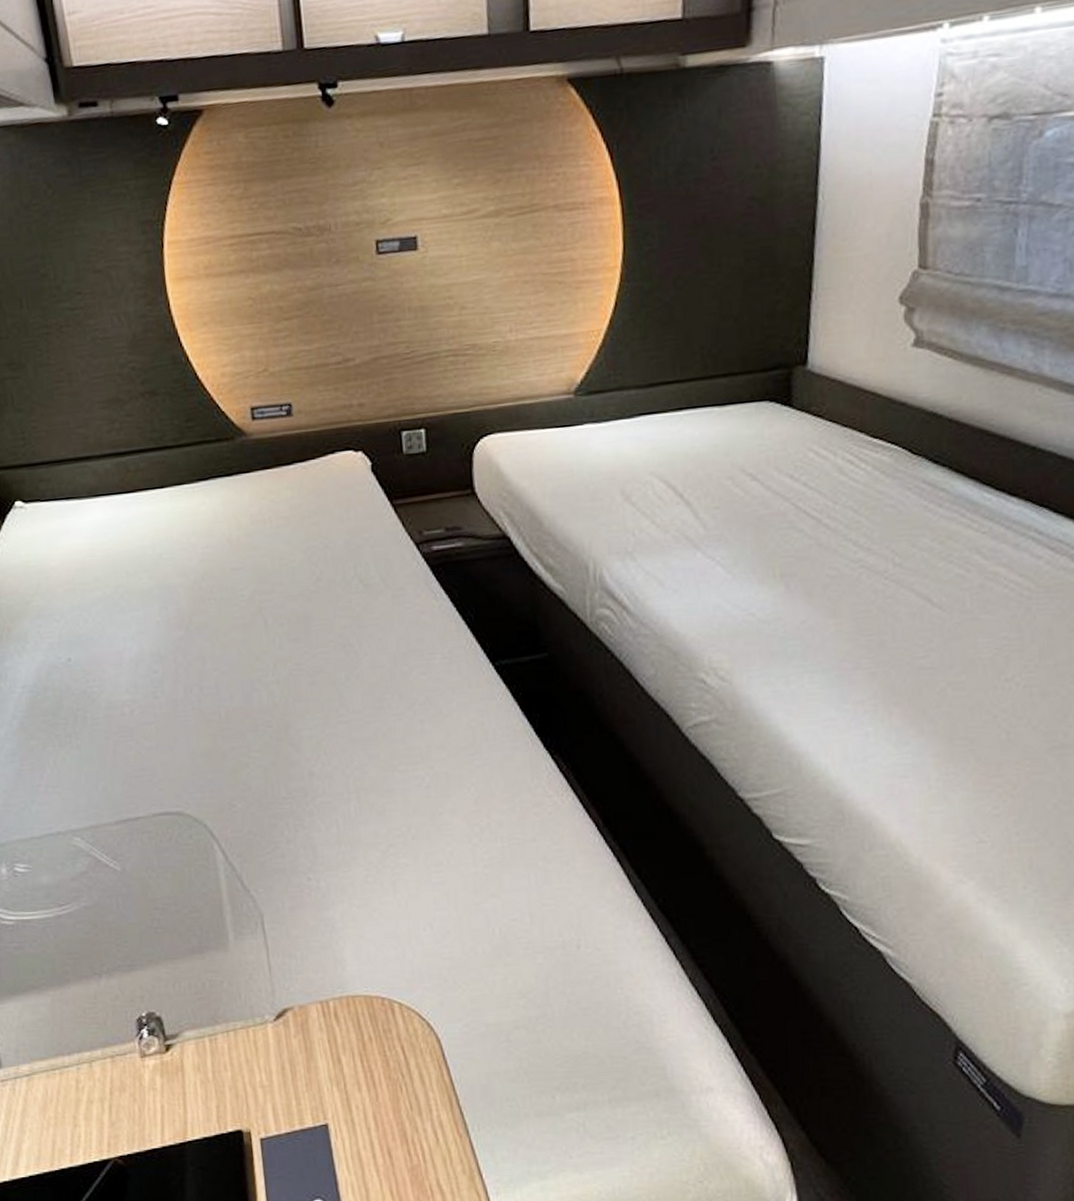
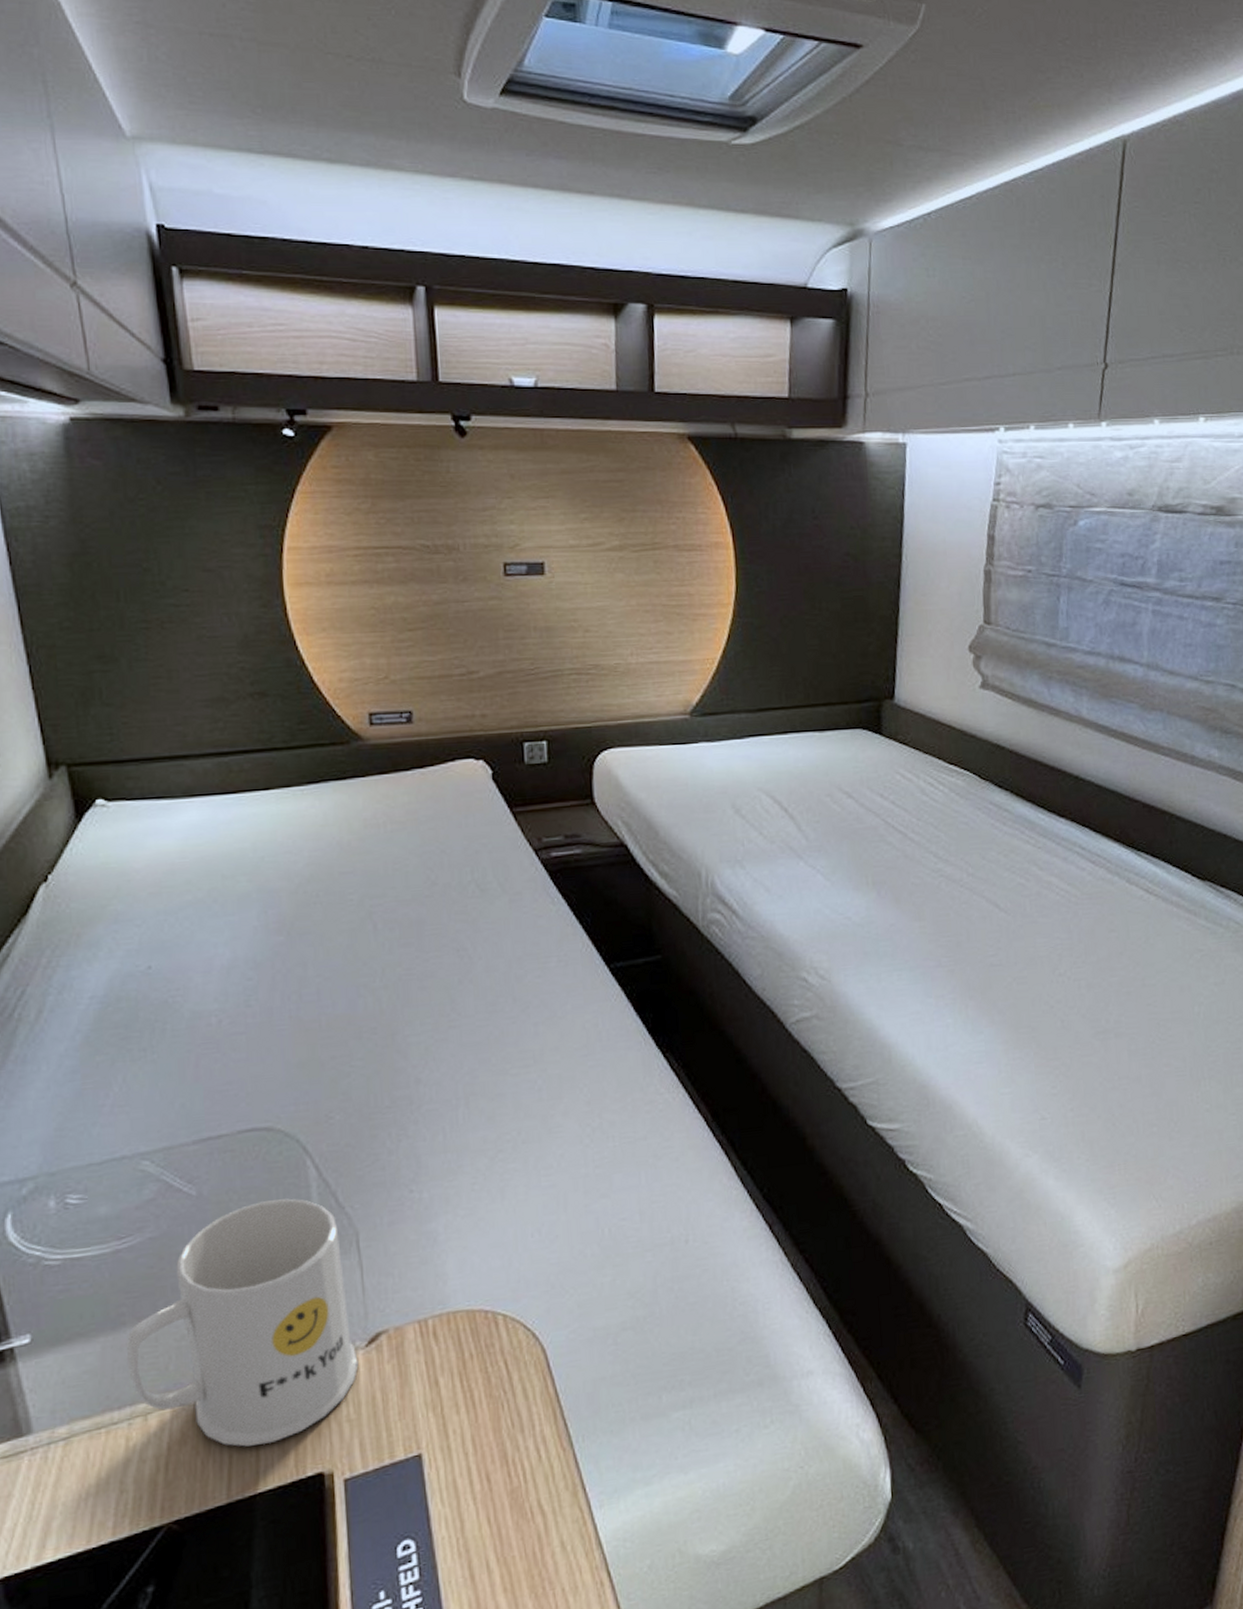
mug: none [71,879,269,1100] -> present [126,1198,359,1447]

